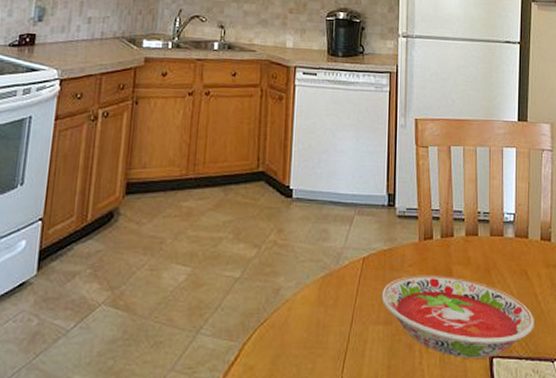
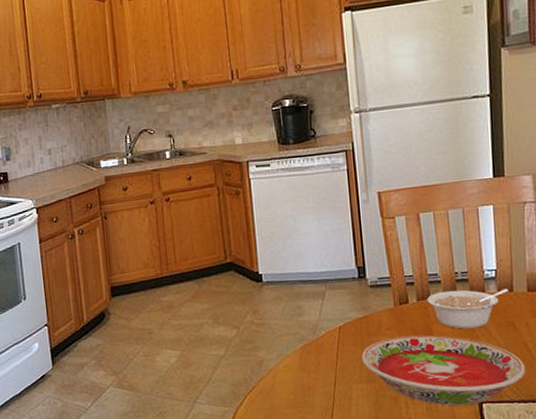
legume: none [450,230,524,273] -> present [427,288,508,329]

